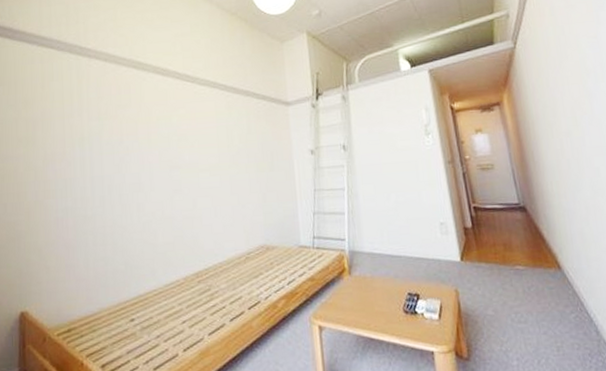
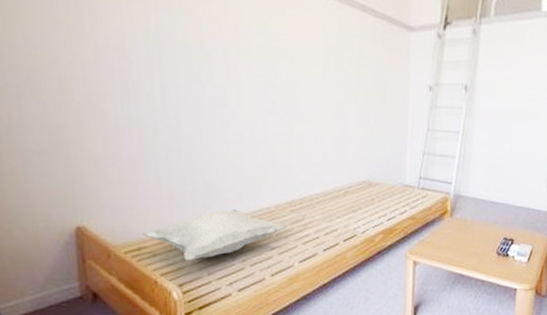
cushion: none [73,284,195,340] -> present [143,209,286,261]

